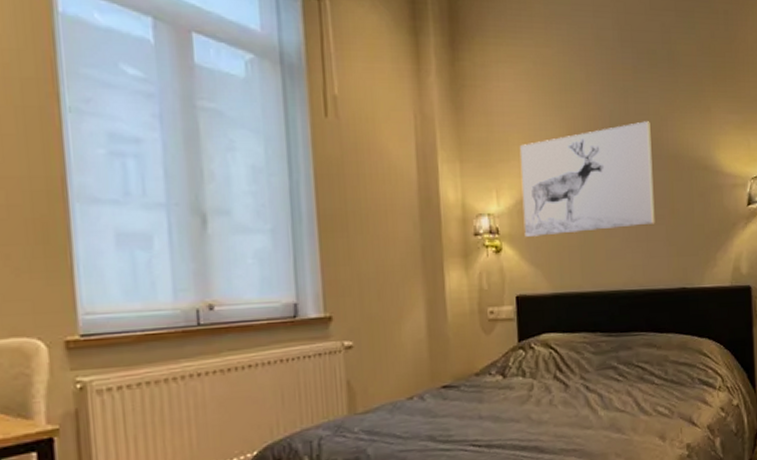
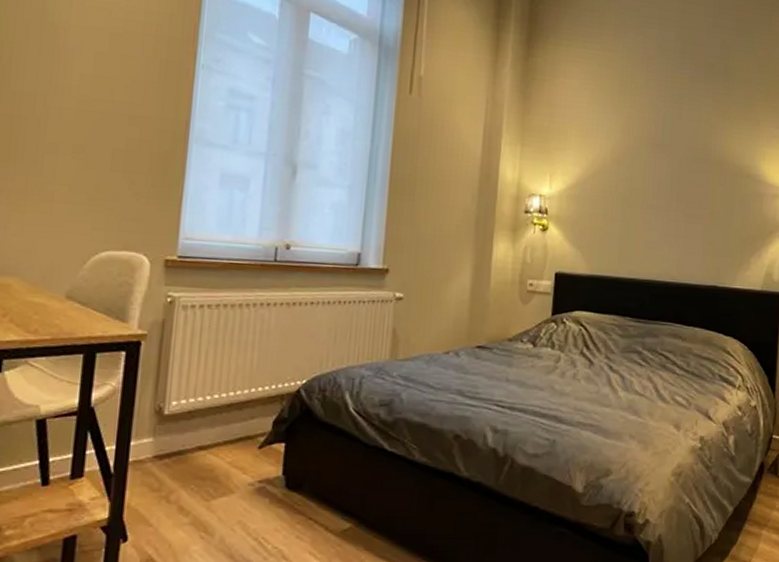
wall art: present [519,121,655,237] -> none [570,127,701,223]

